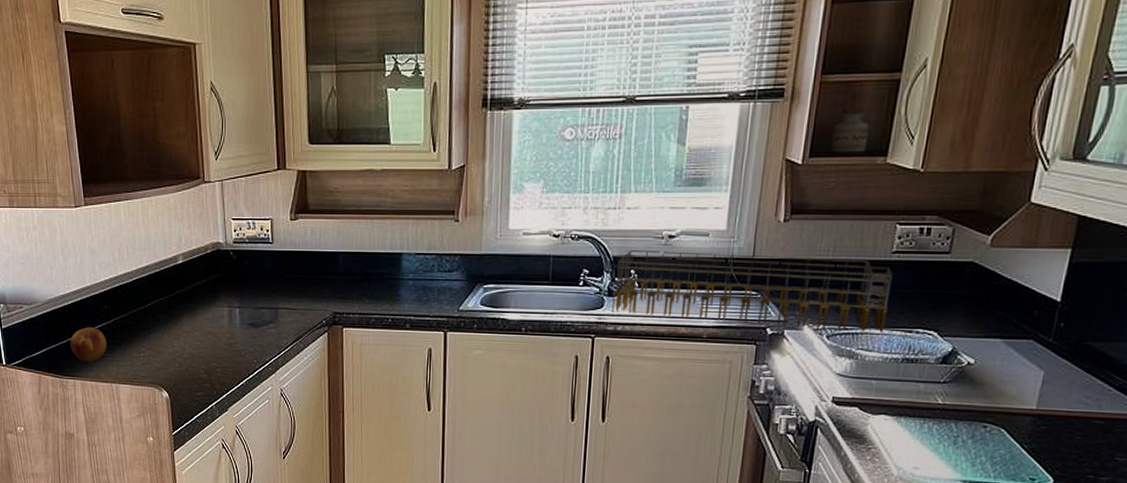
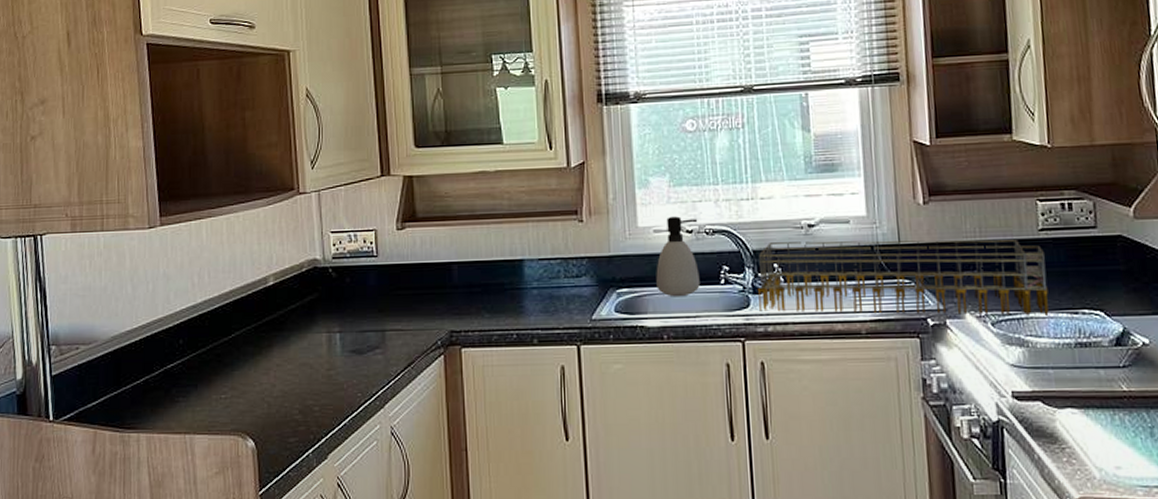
fruit: present [70,326,107,363] -> none [135,366,181,410]
soap dispenser: none [520,221,565,295] -> present [656,216,700,297]
jar: present [828,108,870,153] -> none [953,88,991,133]

